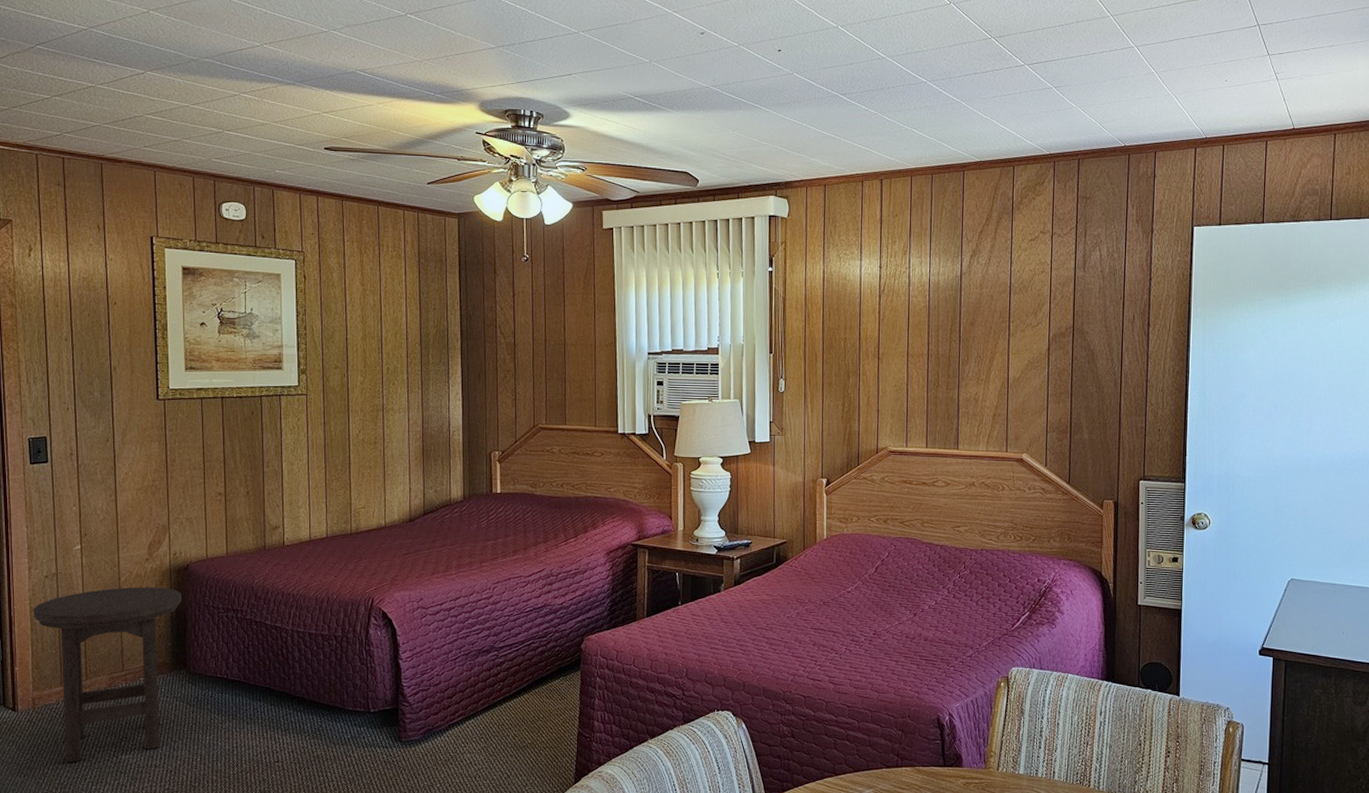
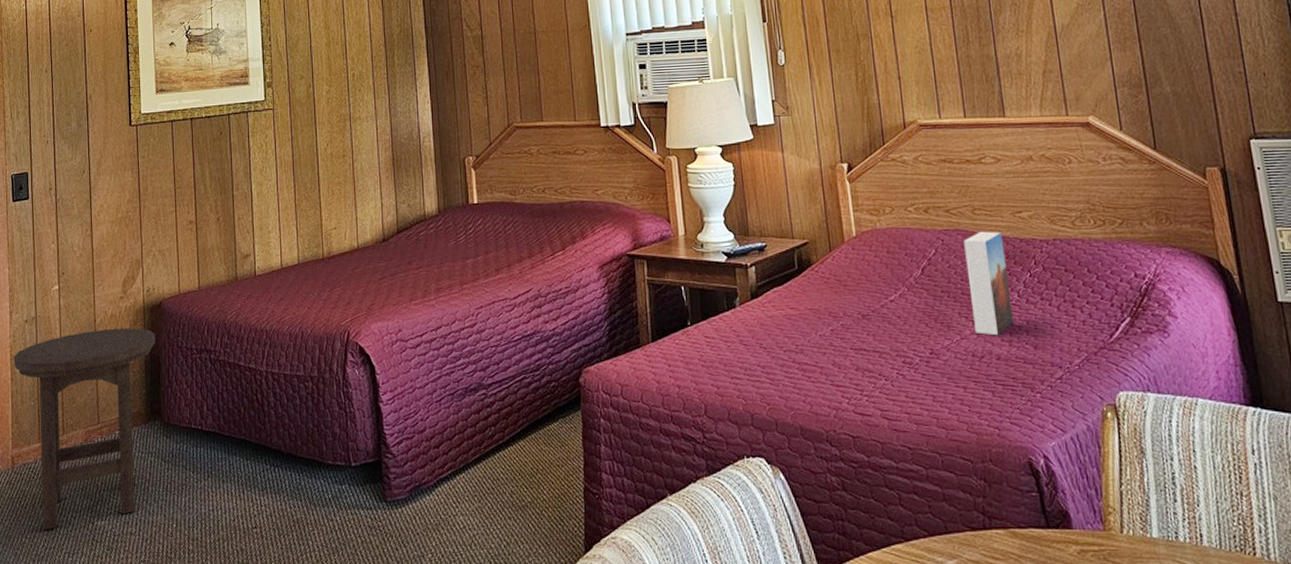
book: none [911,540,943,623] -> present [964,231,1014,336]

